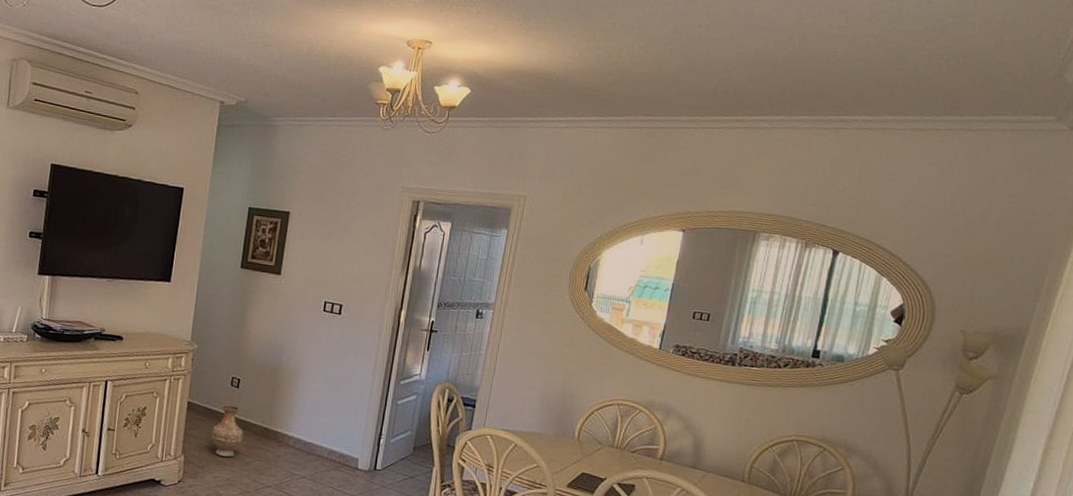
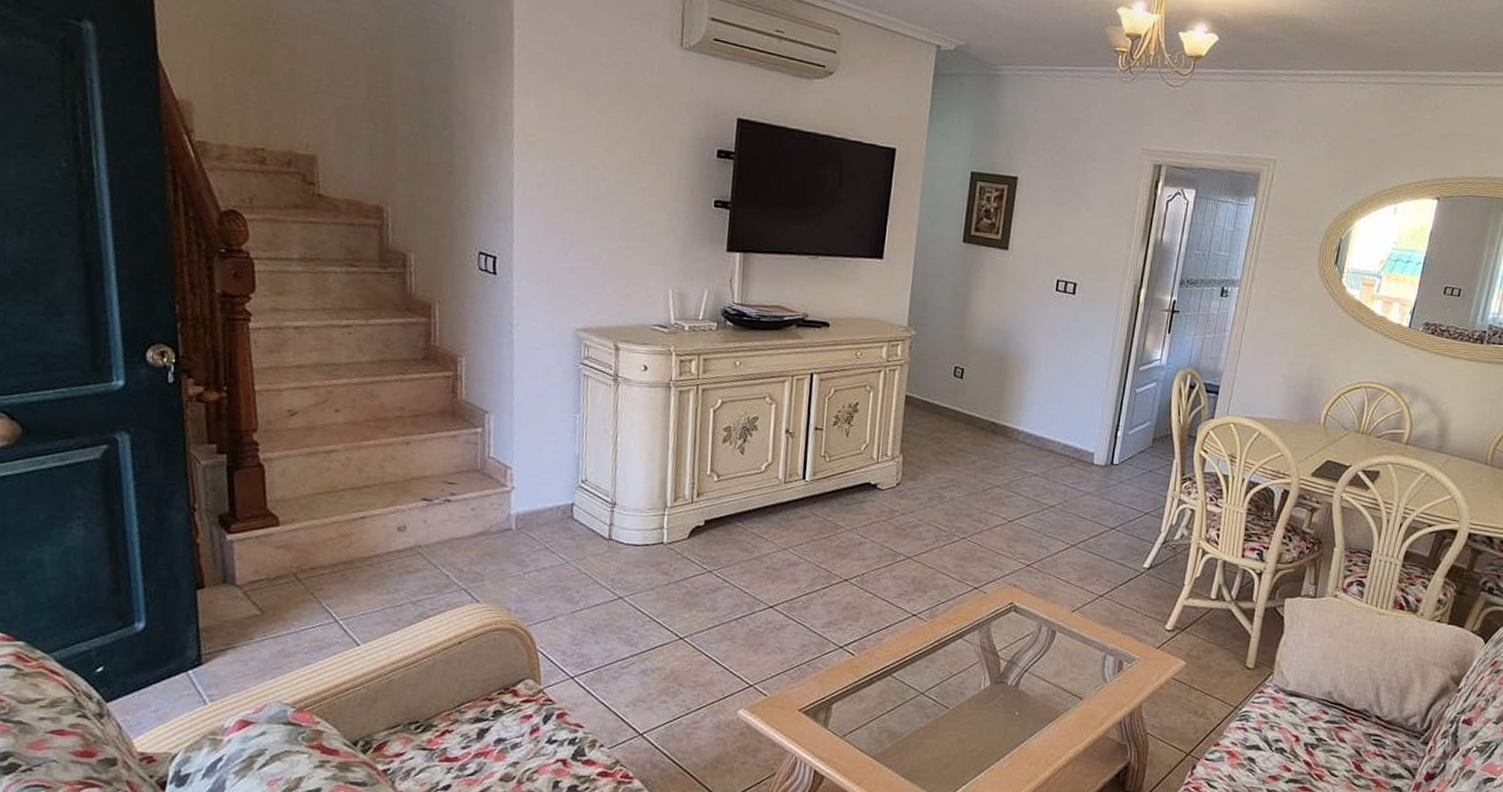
vase: present [211,404,243,457] -> none [933,397,968,456]

